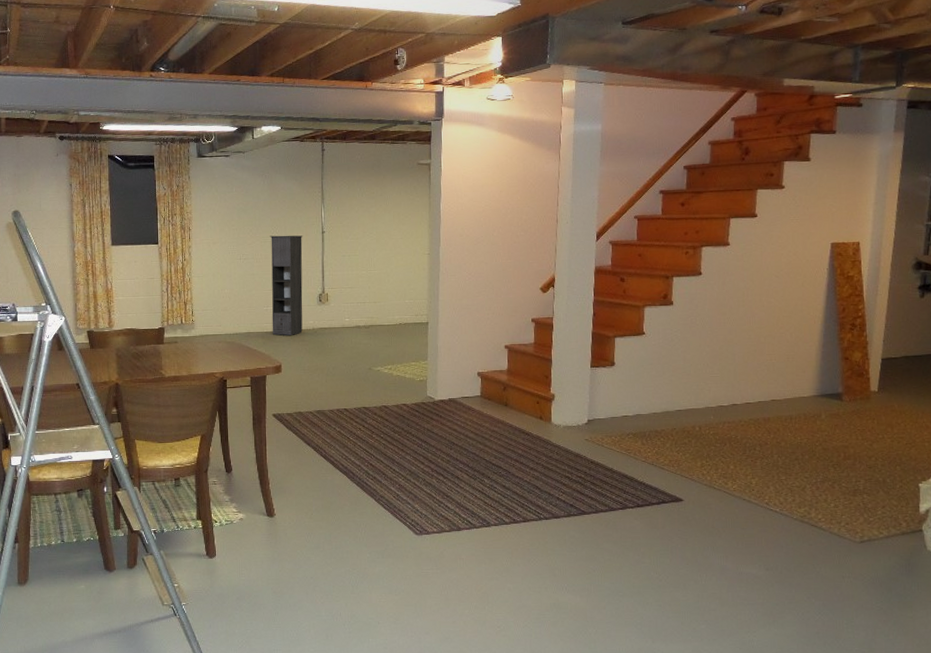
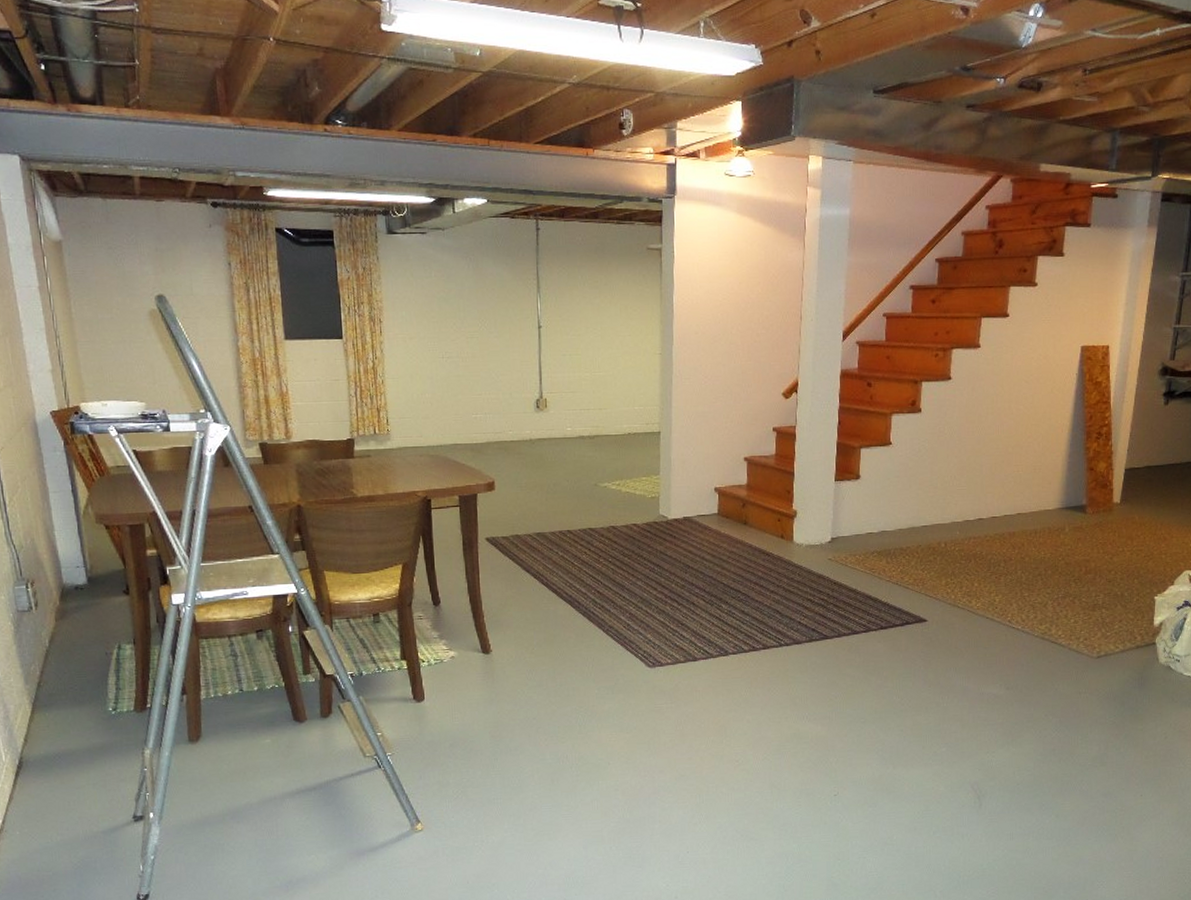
storage cabinet: present [270,235,303,336] -> none [477,330,518,448]

